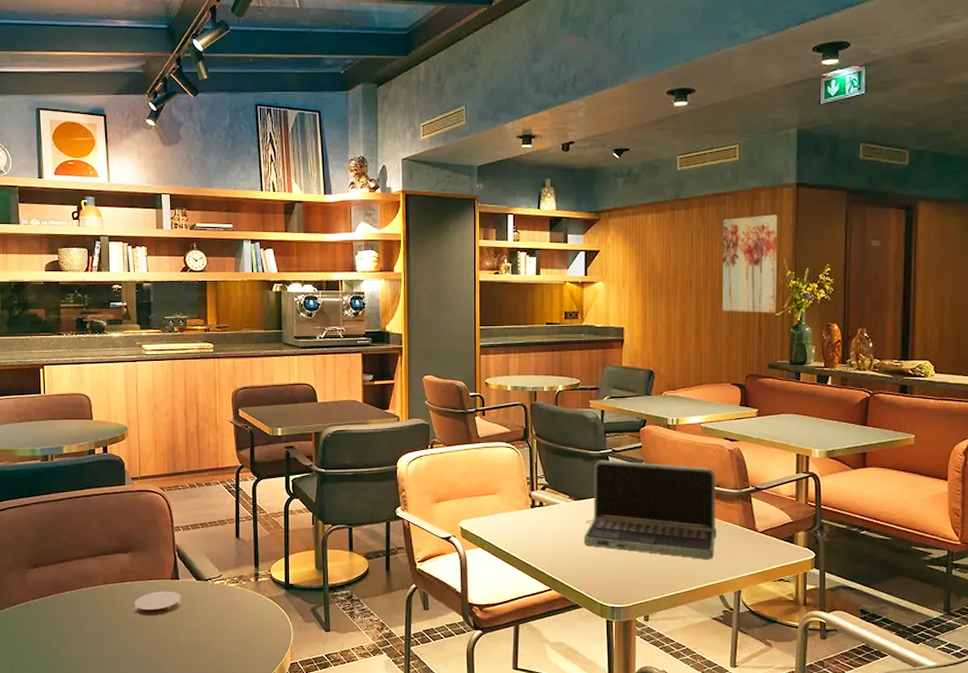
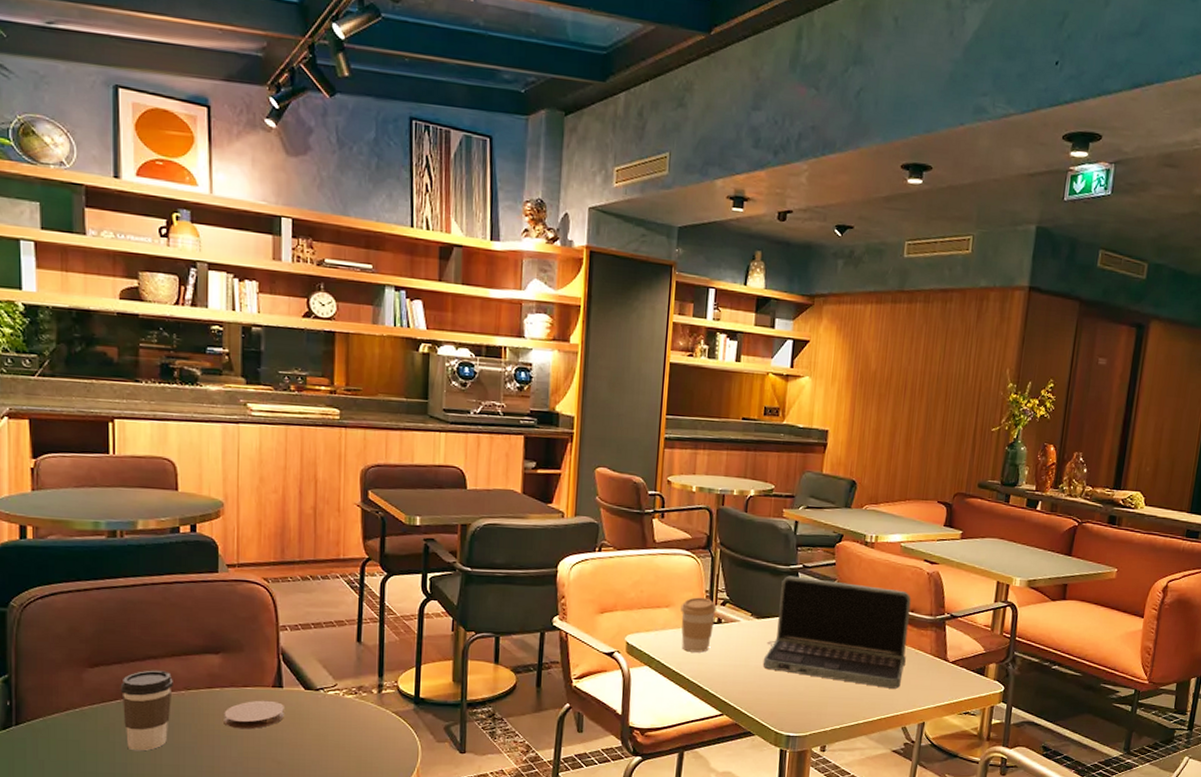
coffee cup: none [54,568,94,638] -> present [120,670,173,751]
coffee cup: none [506,484,537,534] -> present [680,597,717,653]
wall art: present [722,214,778,313] -> none [936,318,1005,428]

